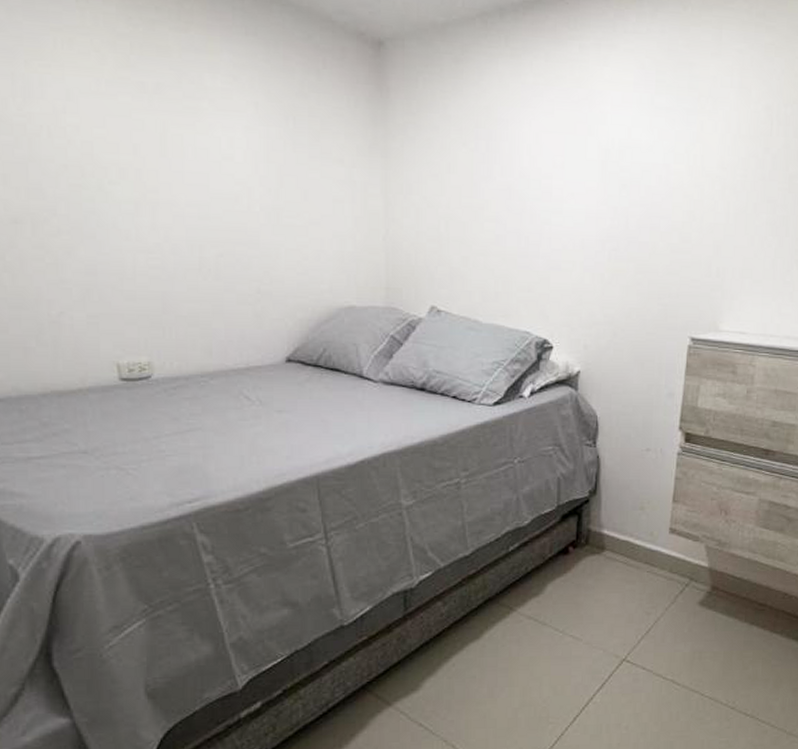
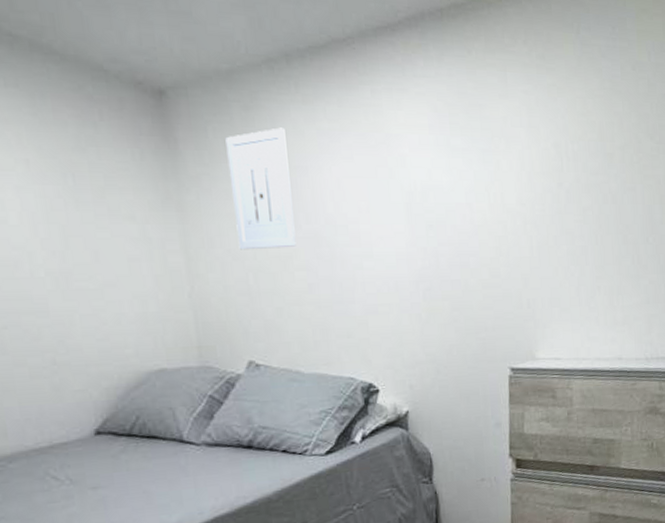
wall art: none [433,80,491,199] -> present [225,127,296,250]

